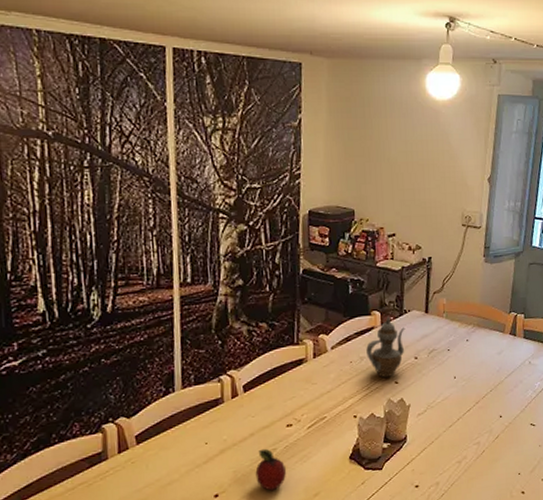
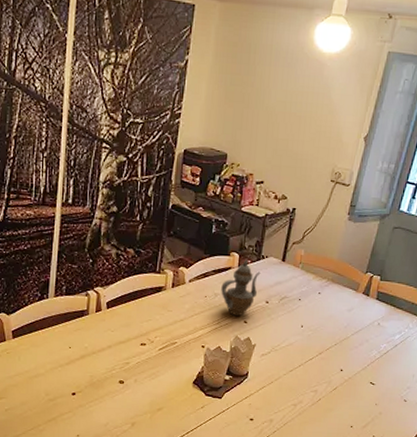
fruit: present [255,448,287,491] -> none [108,361,136,398]

